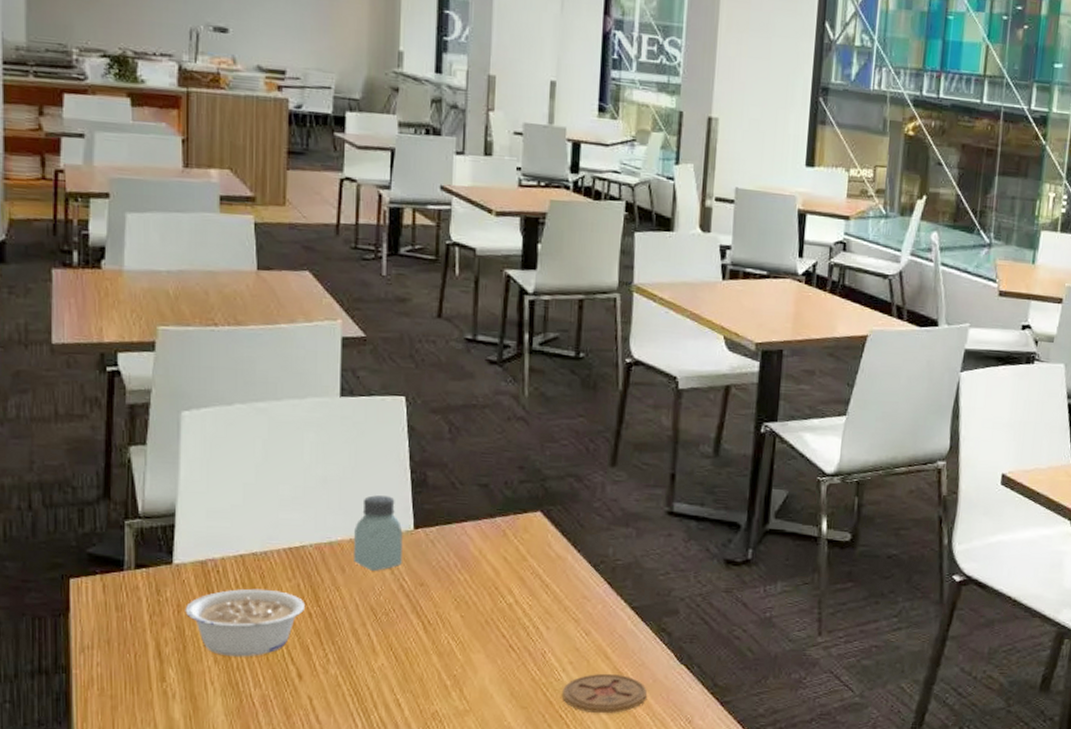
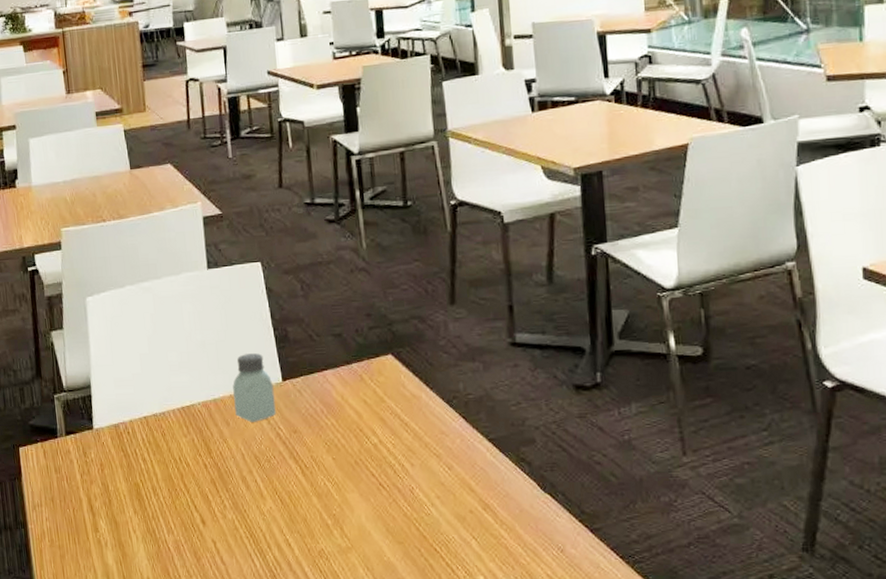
legume: present [185,588,306,657] -> none [106,445,201,507]
coaster: present [561,673,647,714] -> none [433,505,515,546]

